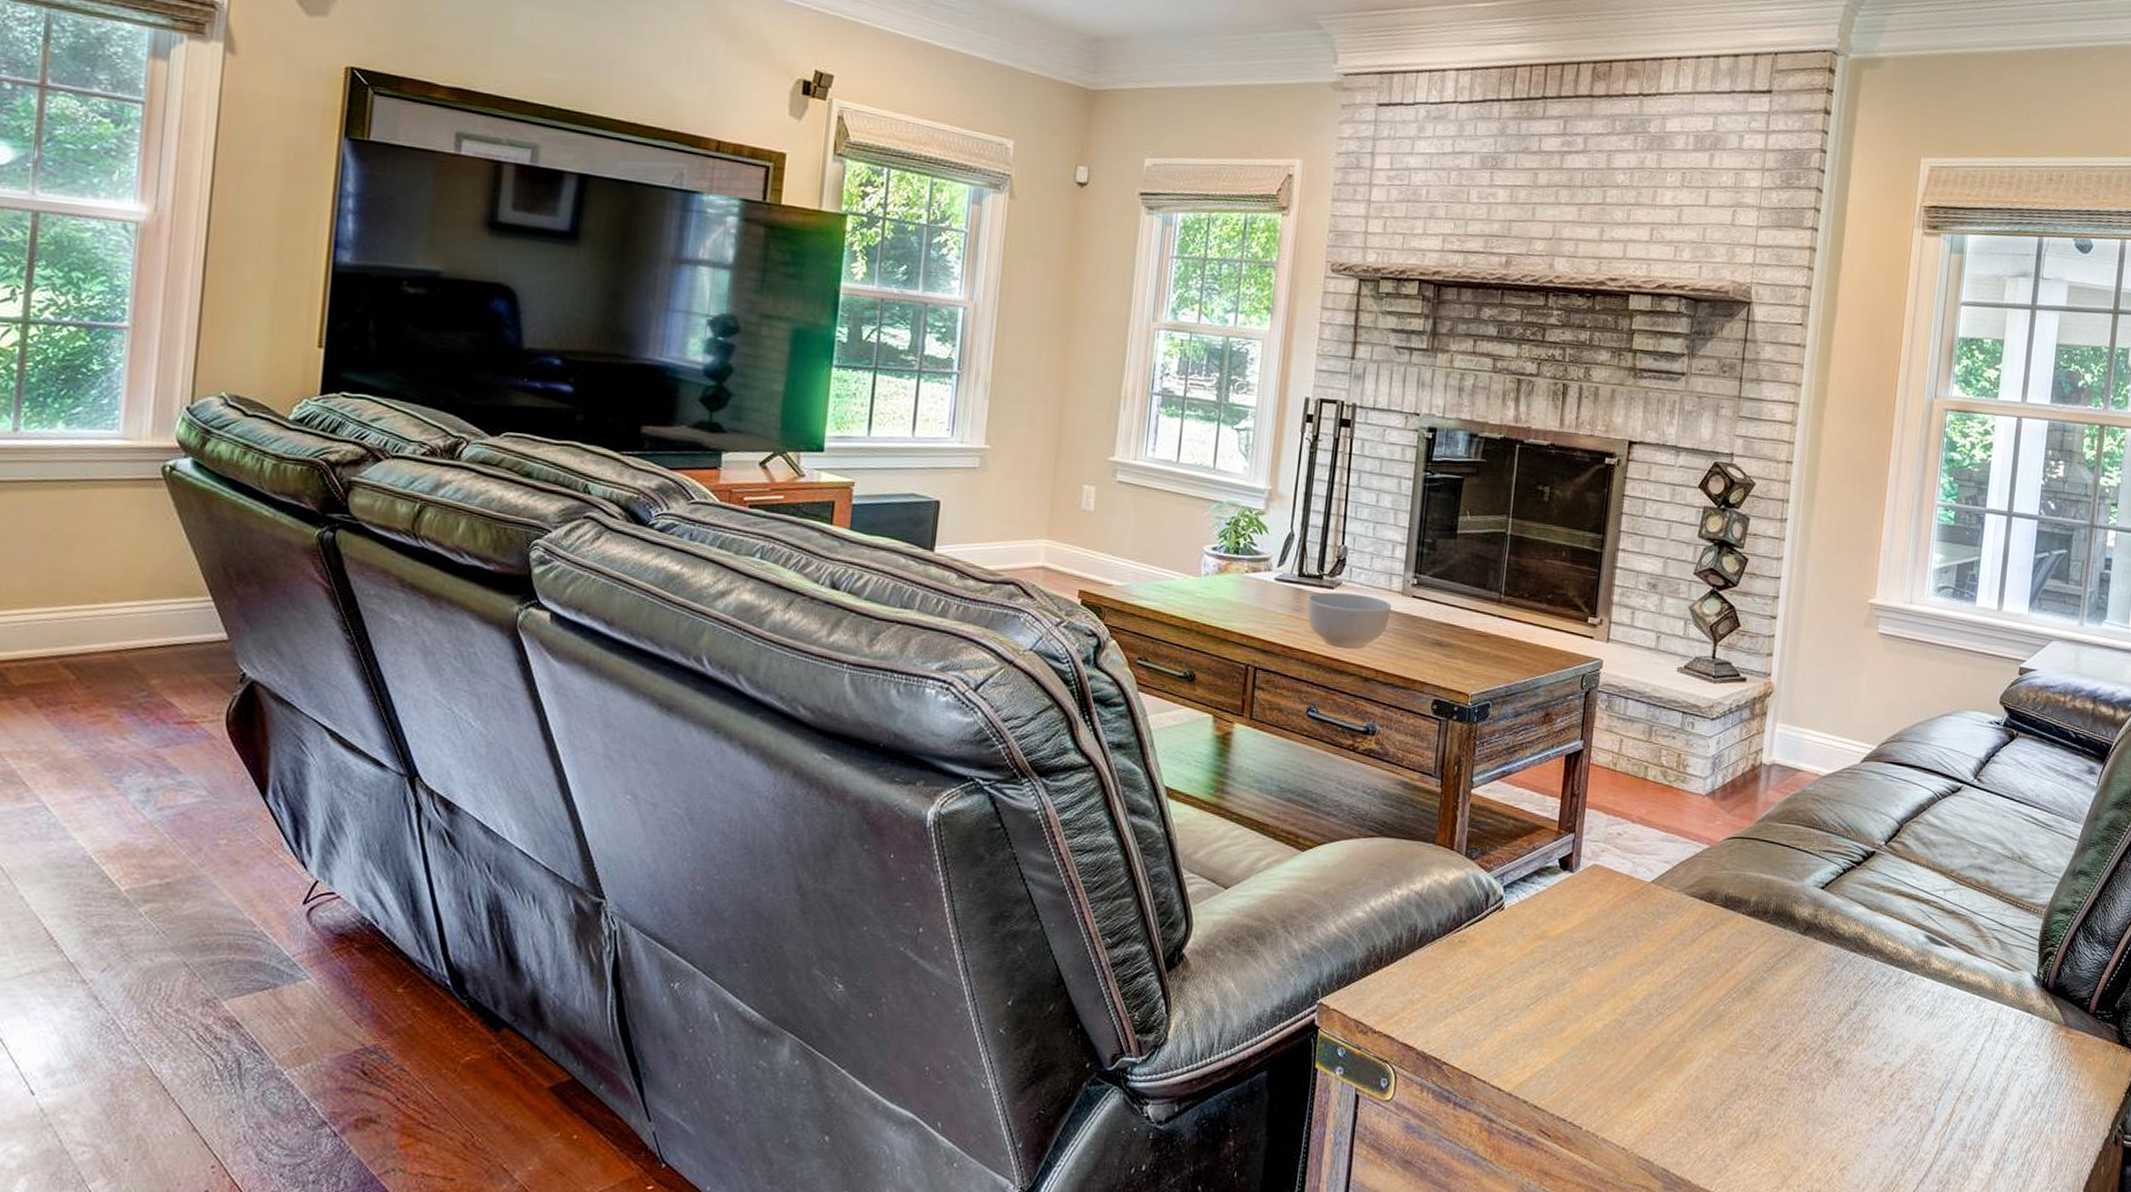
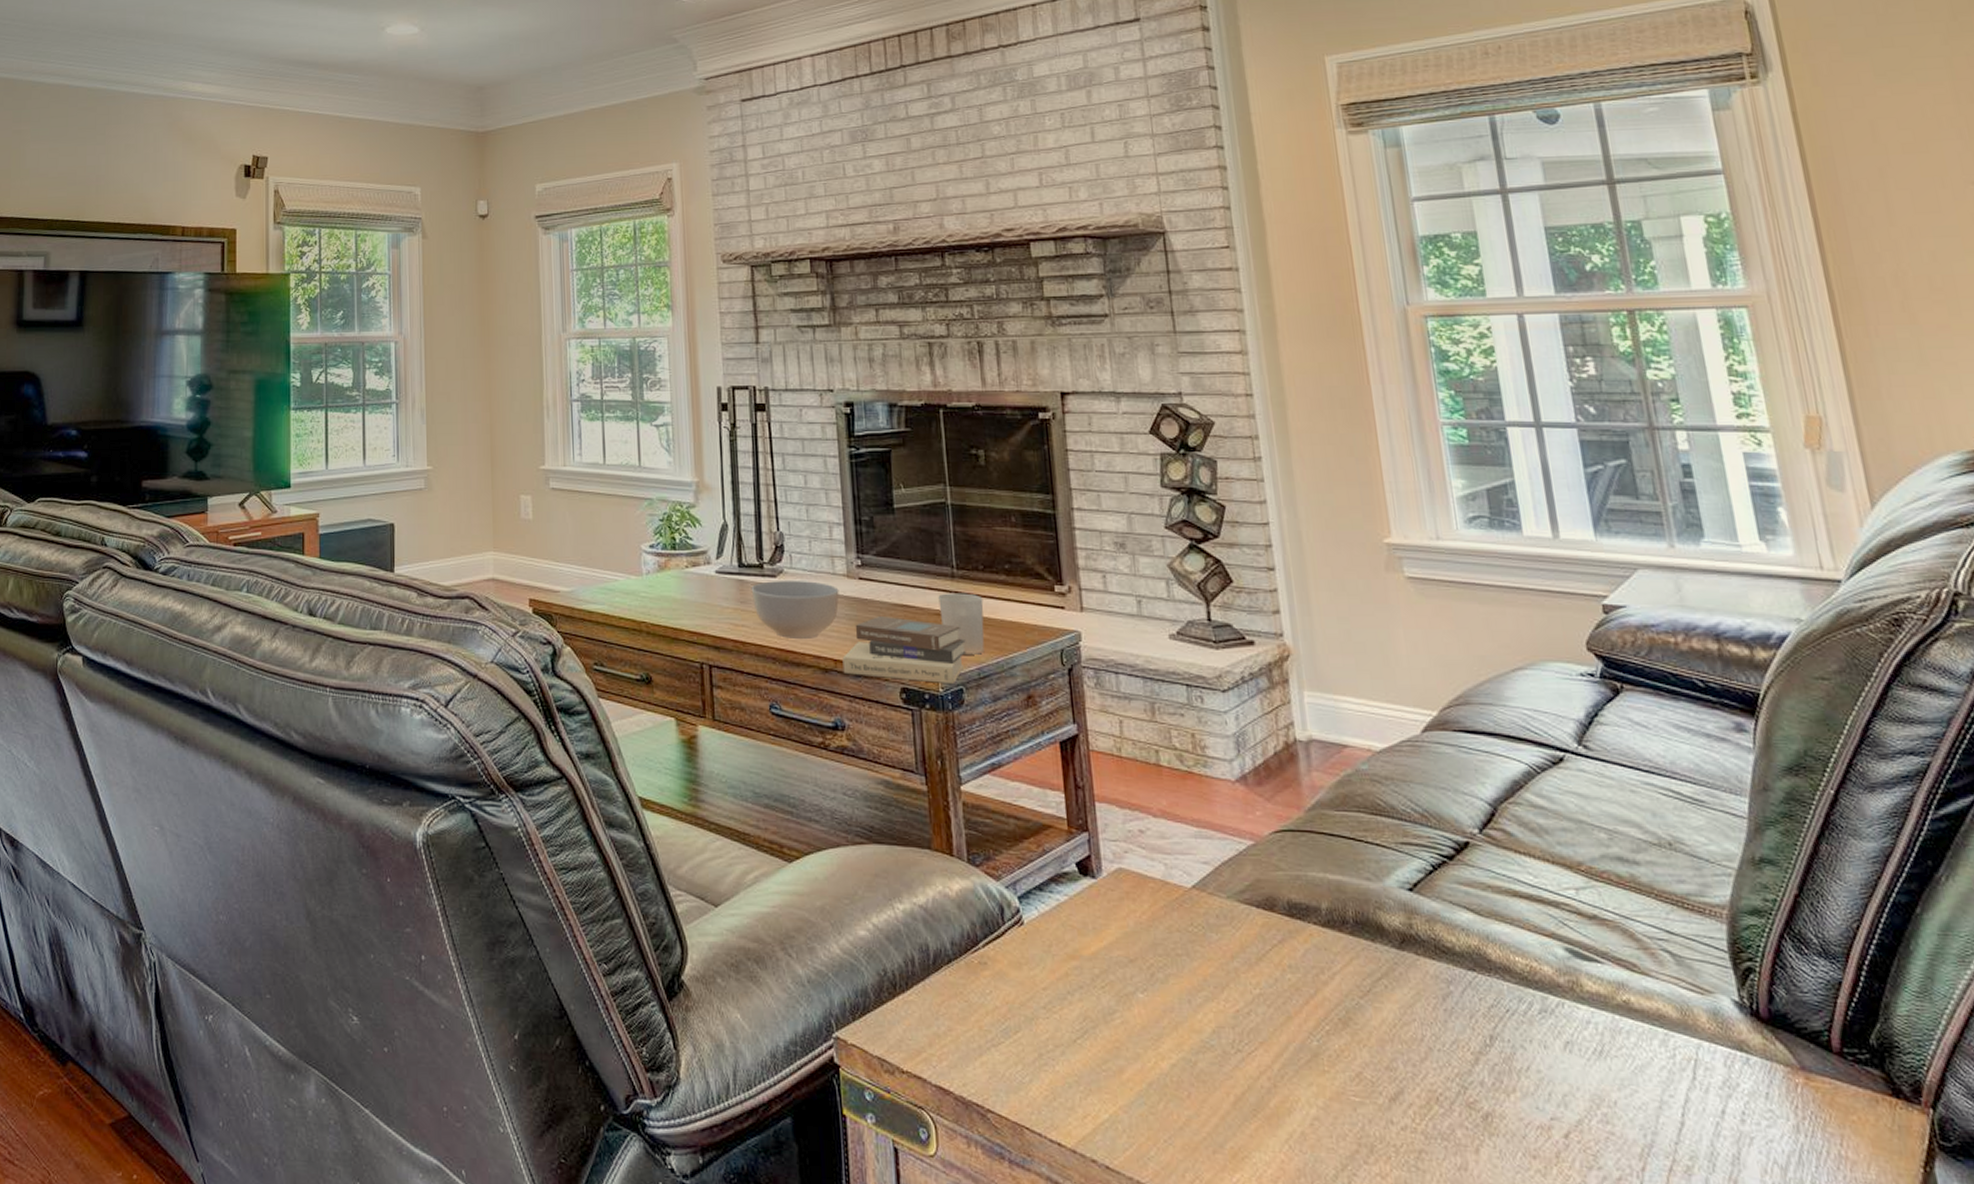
books: none [1382,632,1500,700] -> present [842,615,967,685]
candle holder: none [1481,616,1523,674] -> present [938,593,985,655]

